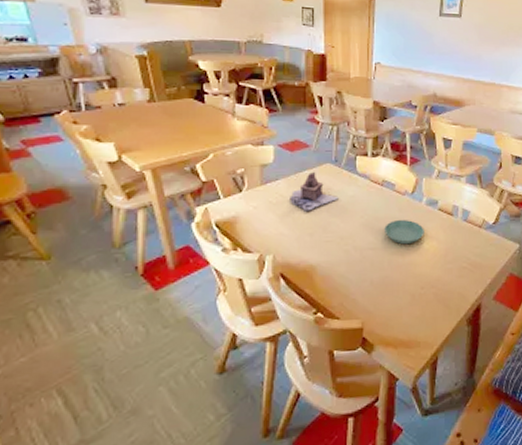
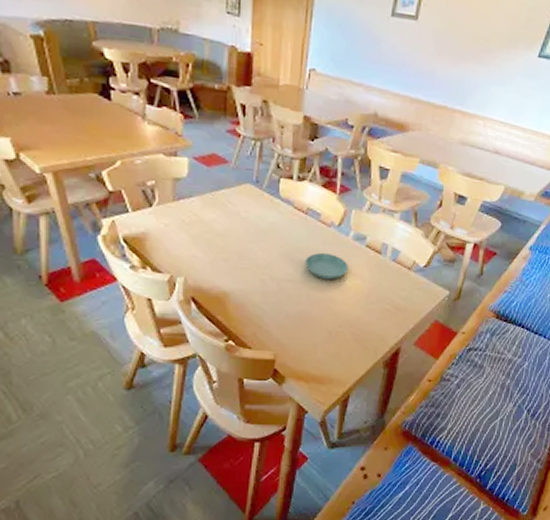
teapot: present [290,171,339,211] -> none [204,191,258,235]

